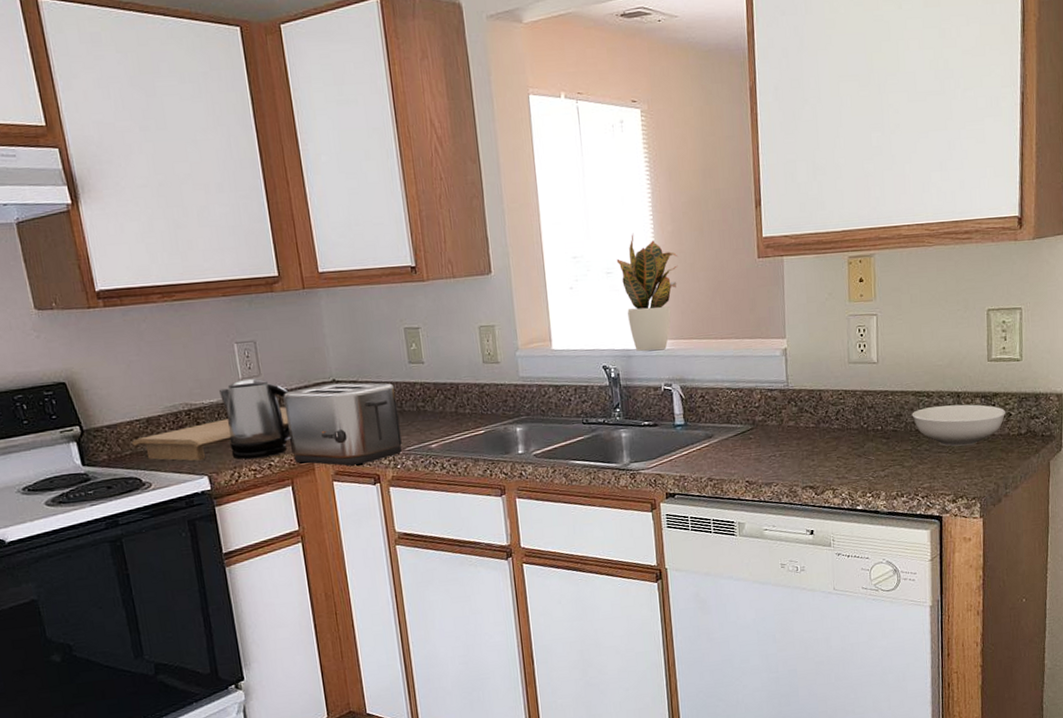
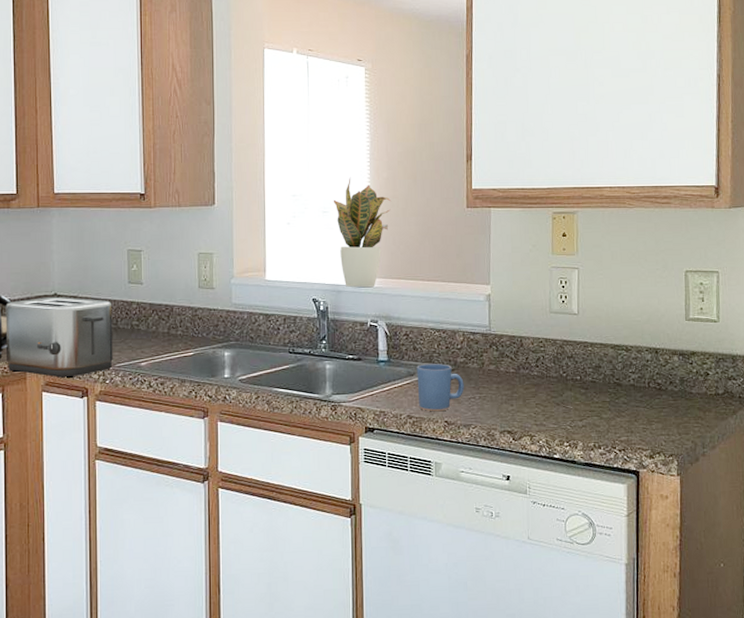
mug: none [714,423,764,473] -> present [417,363,464,412]
bowl: present [912,404,1006,447] -> none [610,360,704,402]

